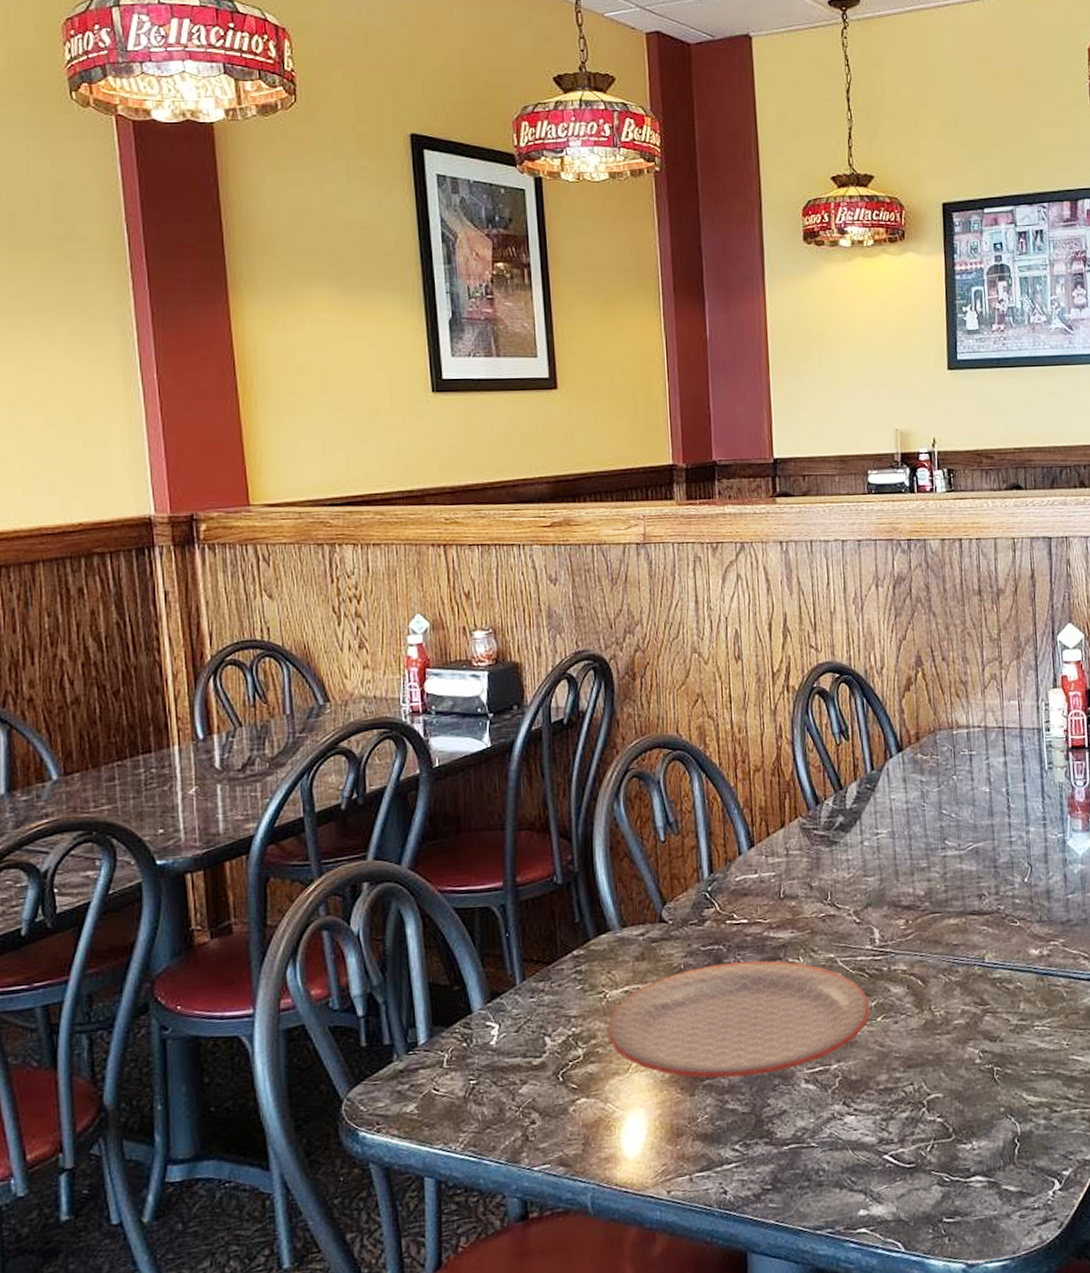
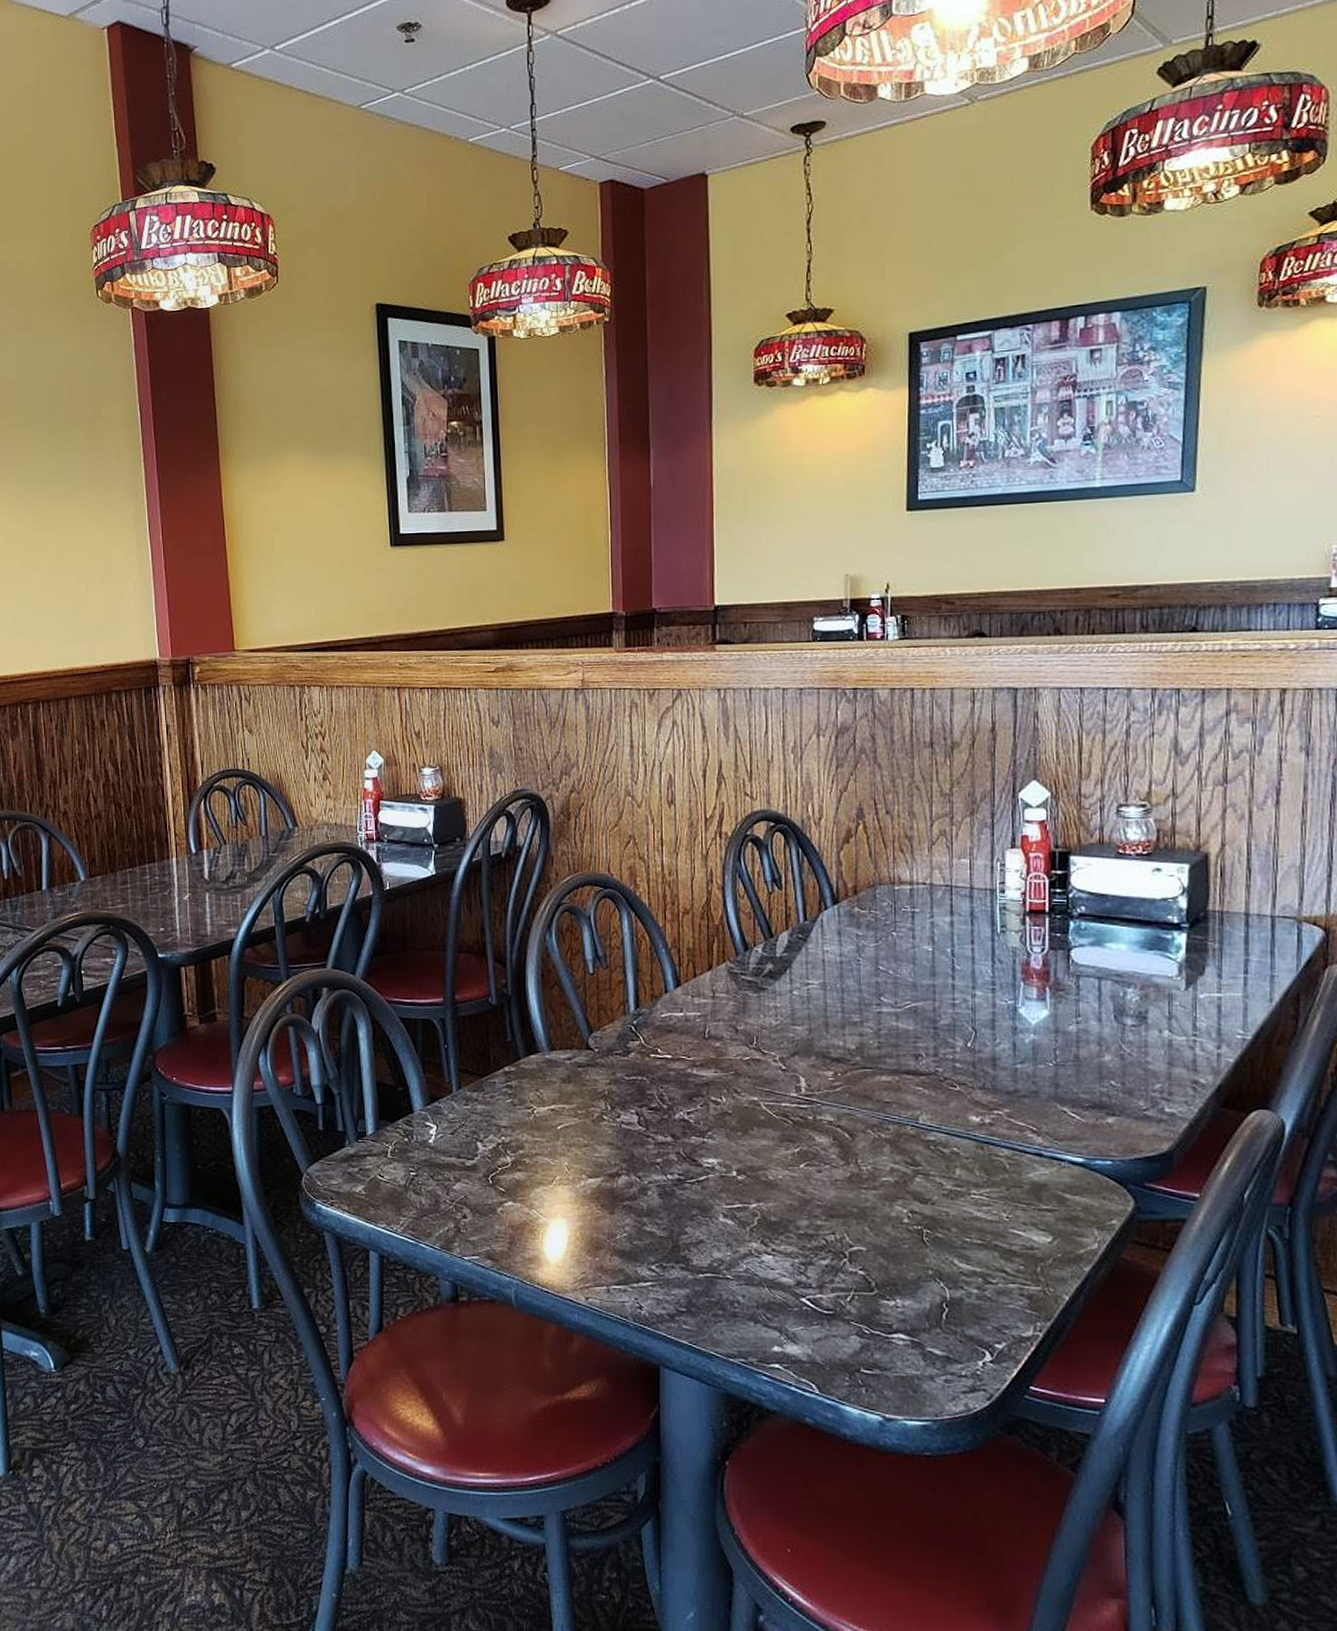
plate: present [607,960,870,1078] -> none [534,1094,792,1203]

